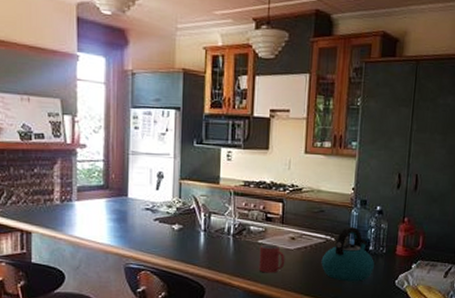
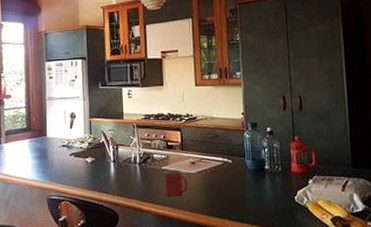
kettle: present [321,226,374,282] -> none [221,148,272,201]

